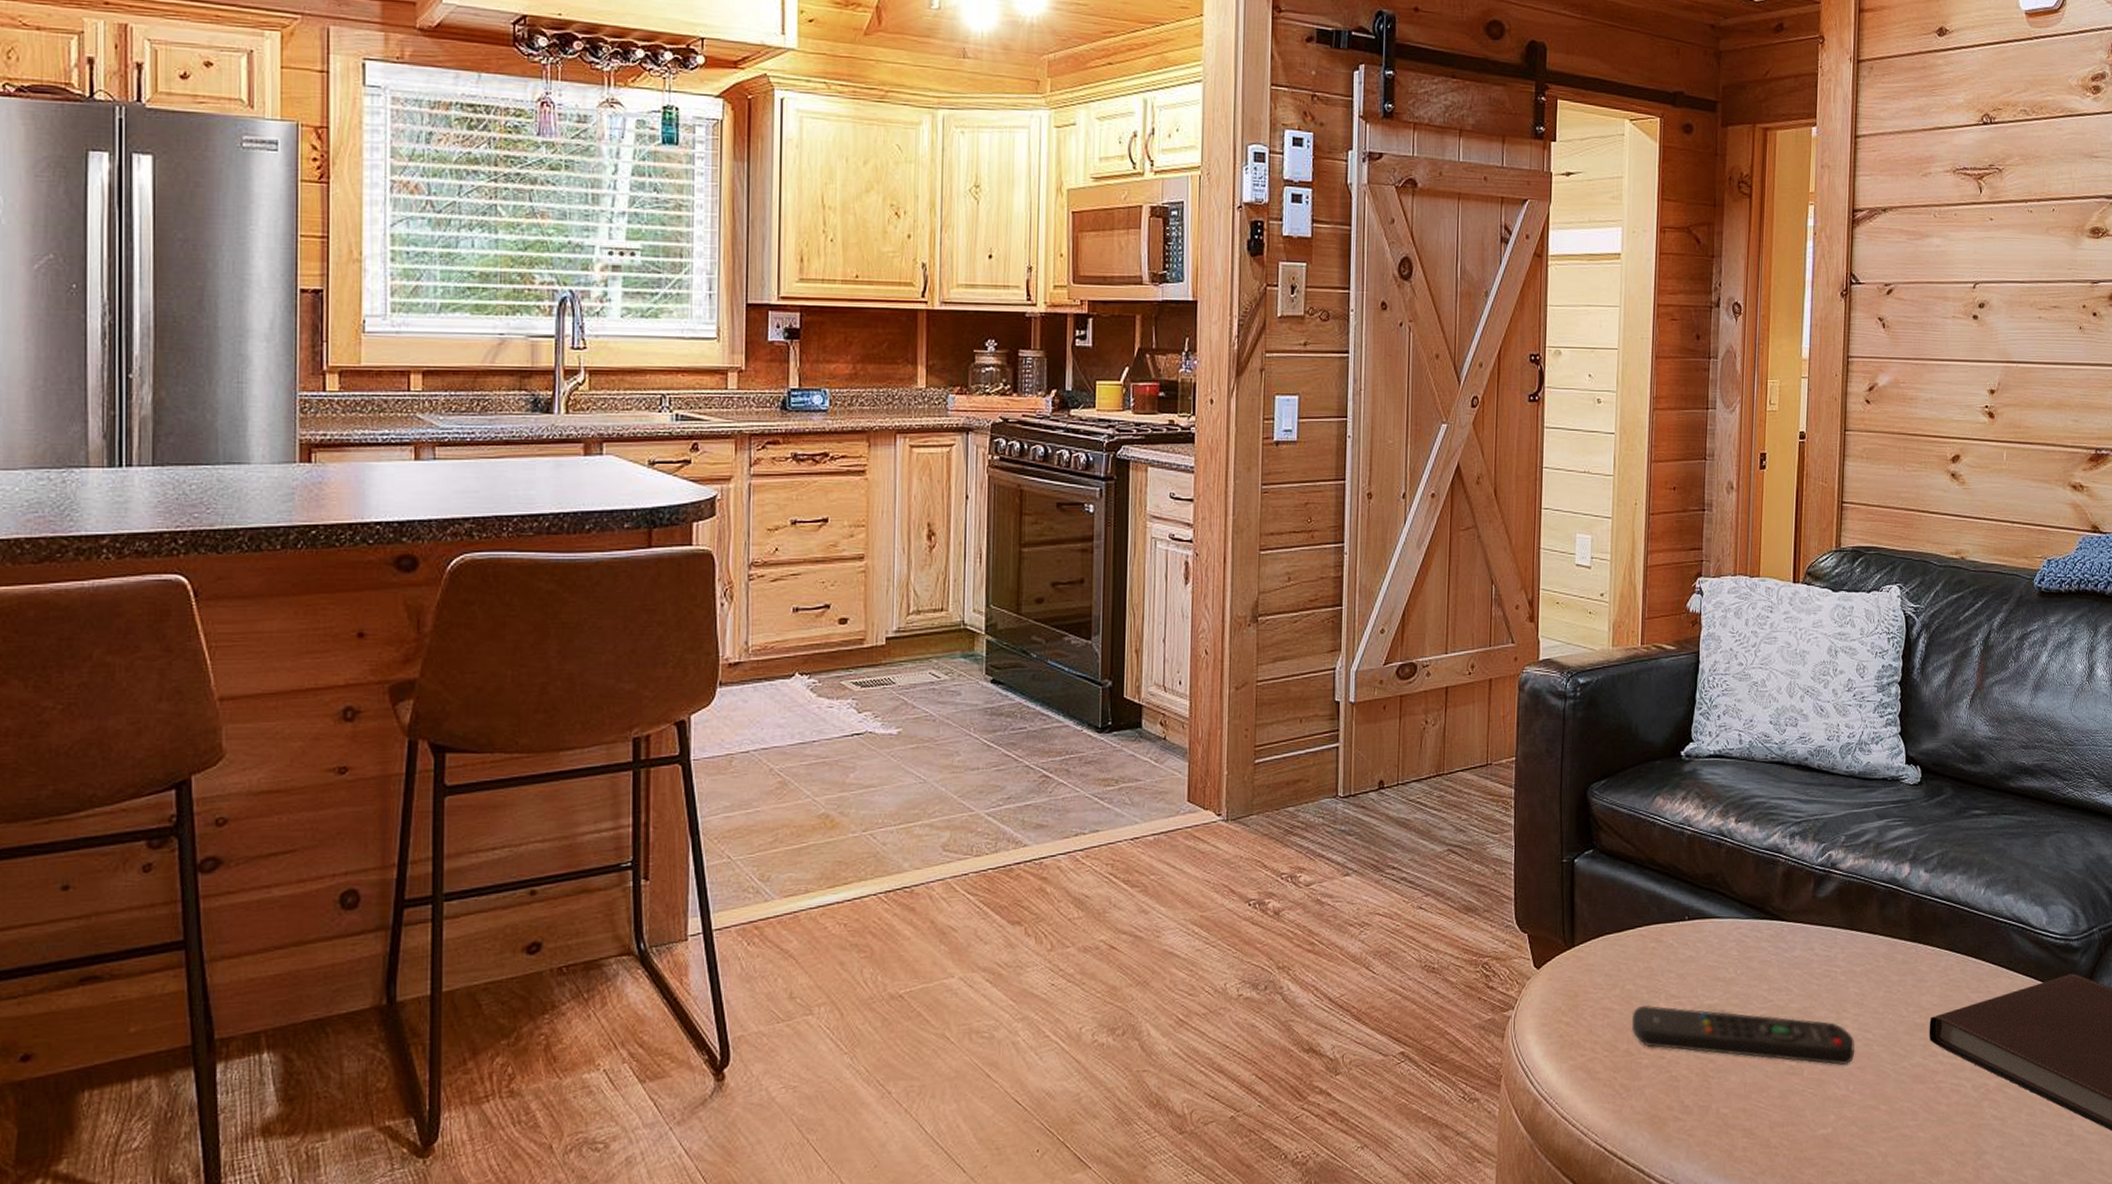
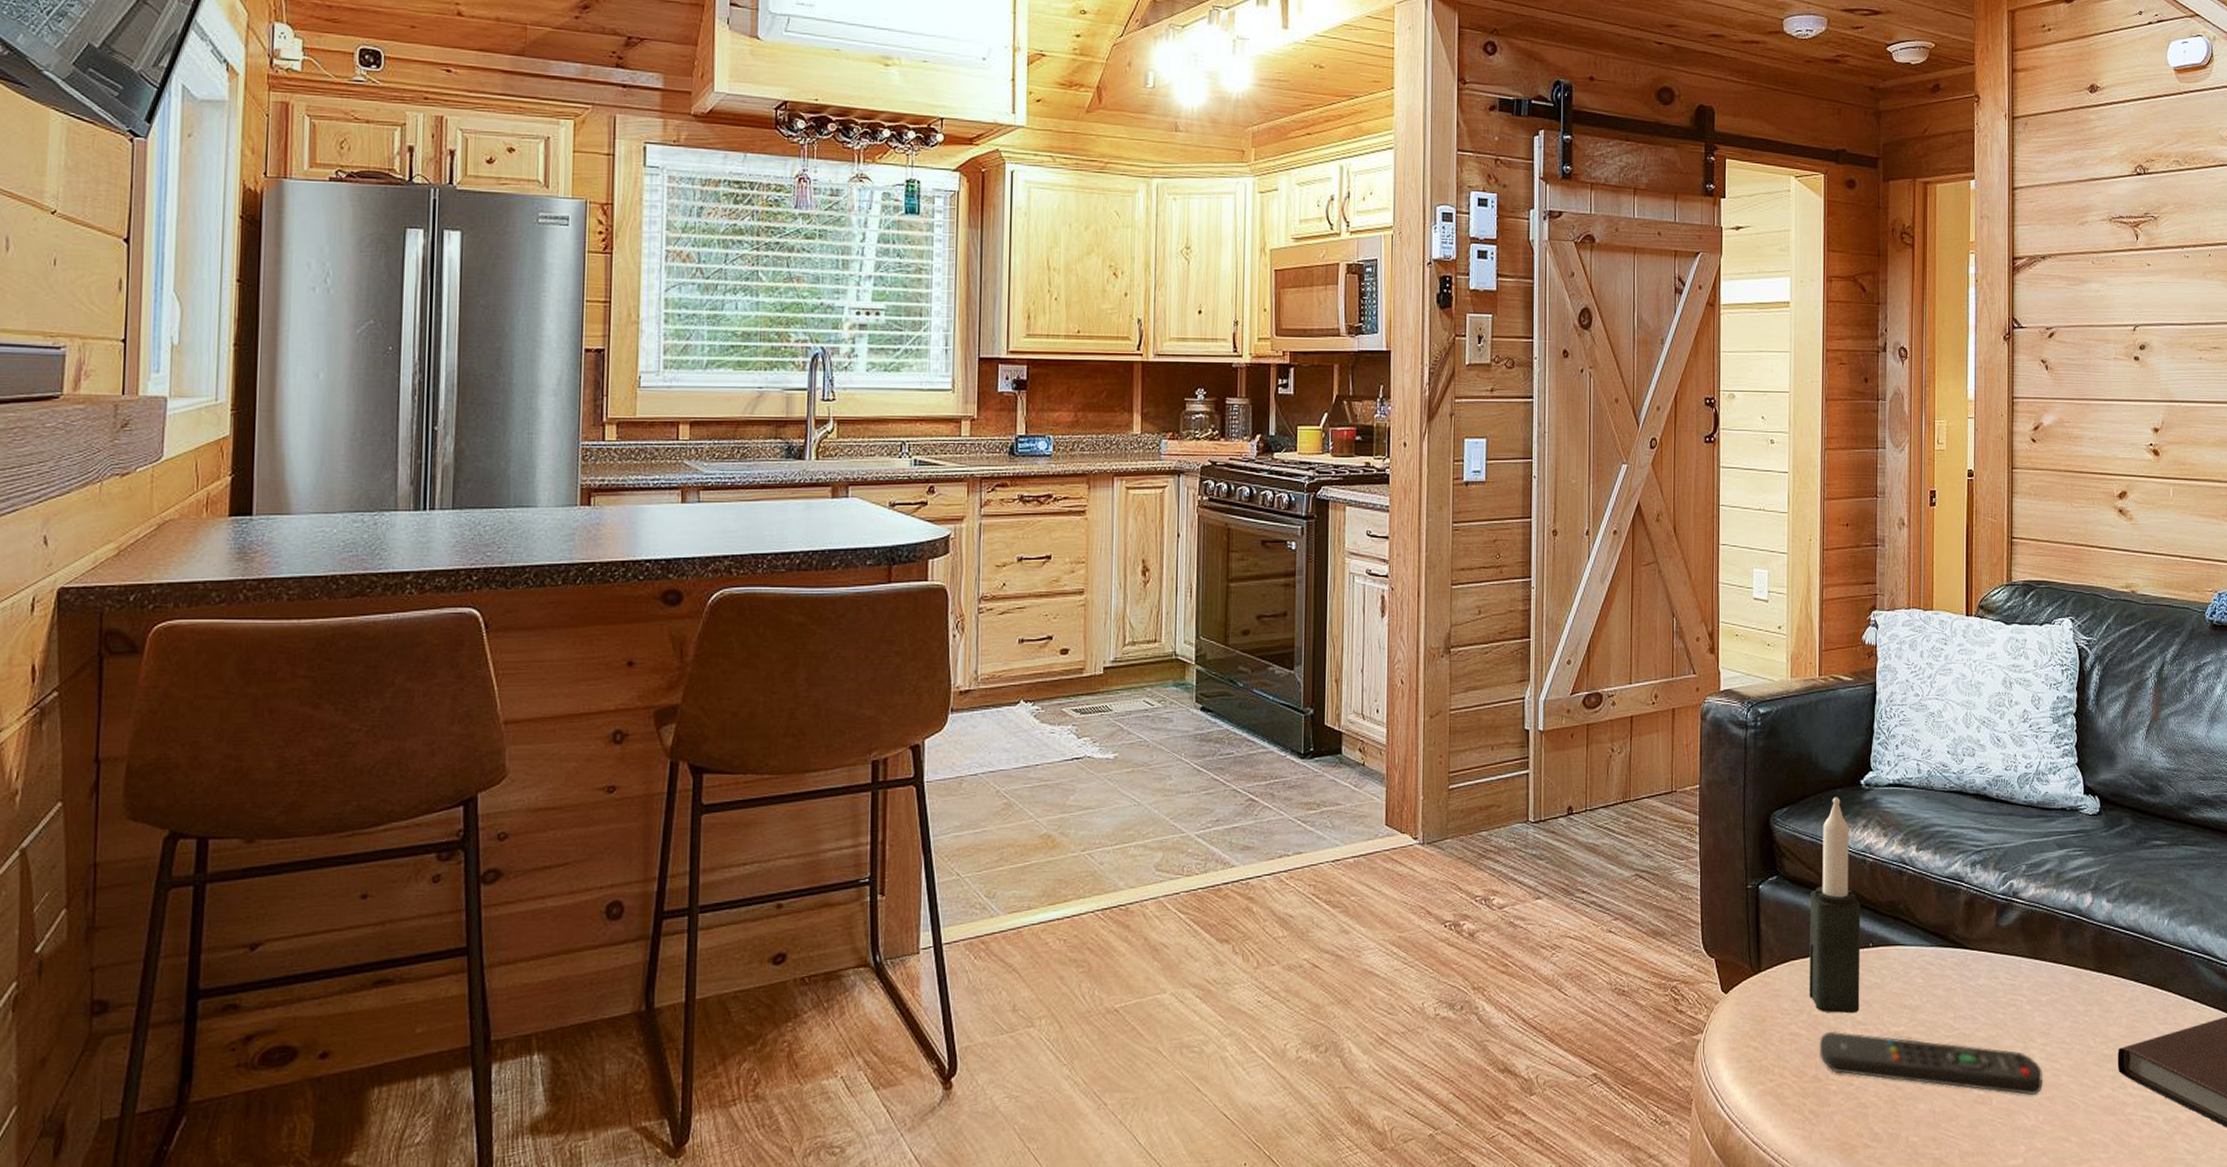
candle: none [1623,768,1678,987] -> present [1809,797,1861,1014]

